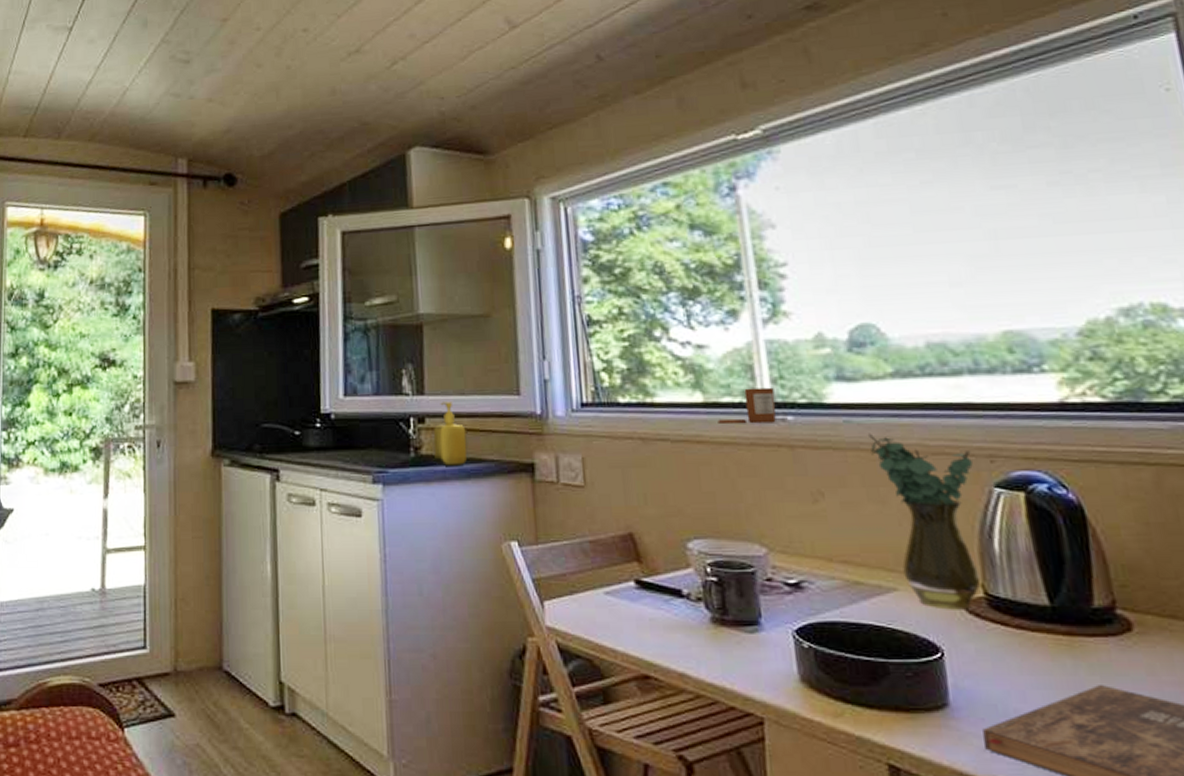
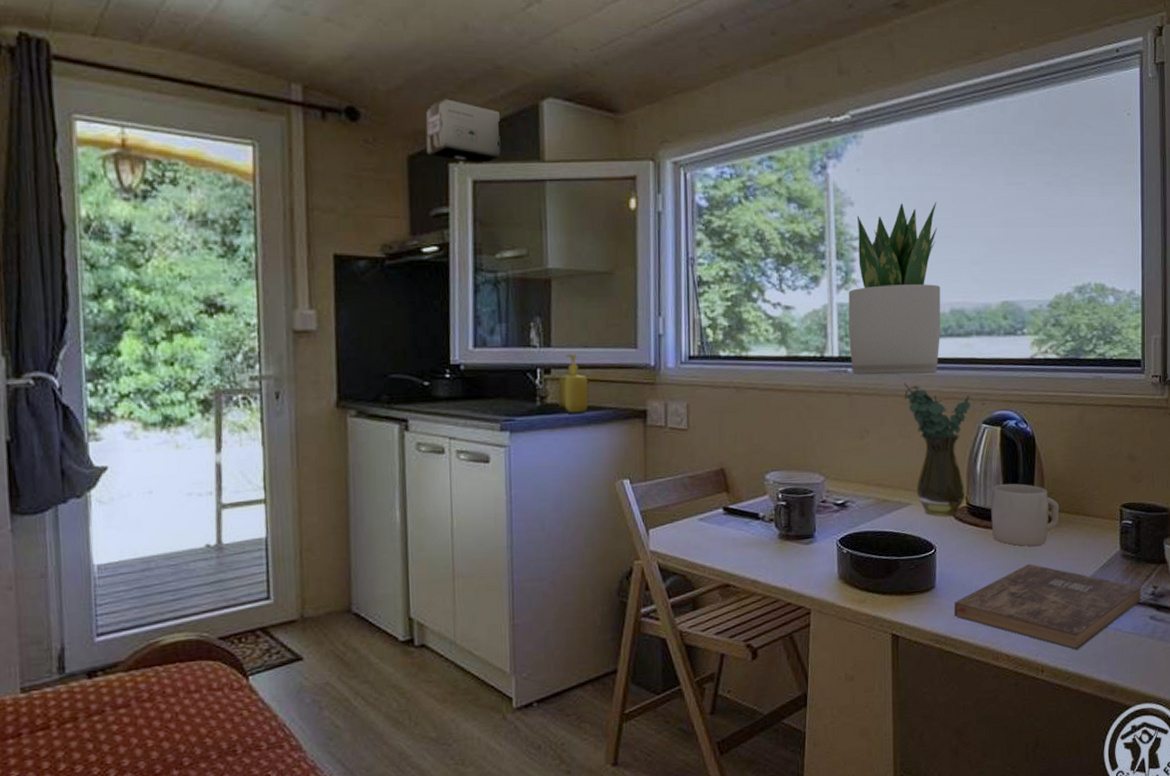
box: none [296,158,369,217] -> present [425,99,501,165]
candle: present [718,387,776,425] -> none [796,344,841,376]
planter: none [778,216,917,424] -> present [848,202,941,375]
mug: none [1022,570,1145,659] -> present [991,483,1060,546]

